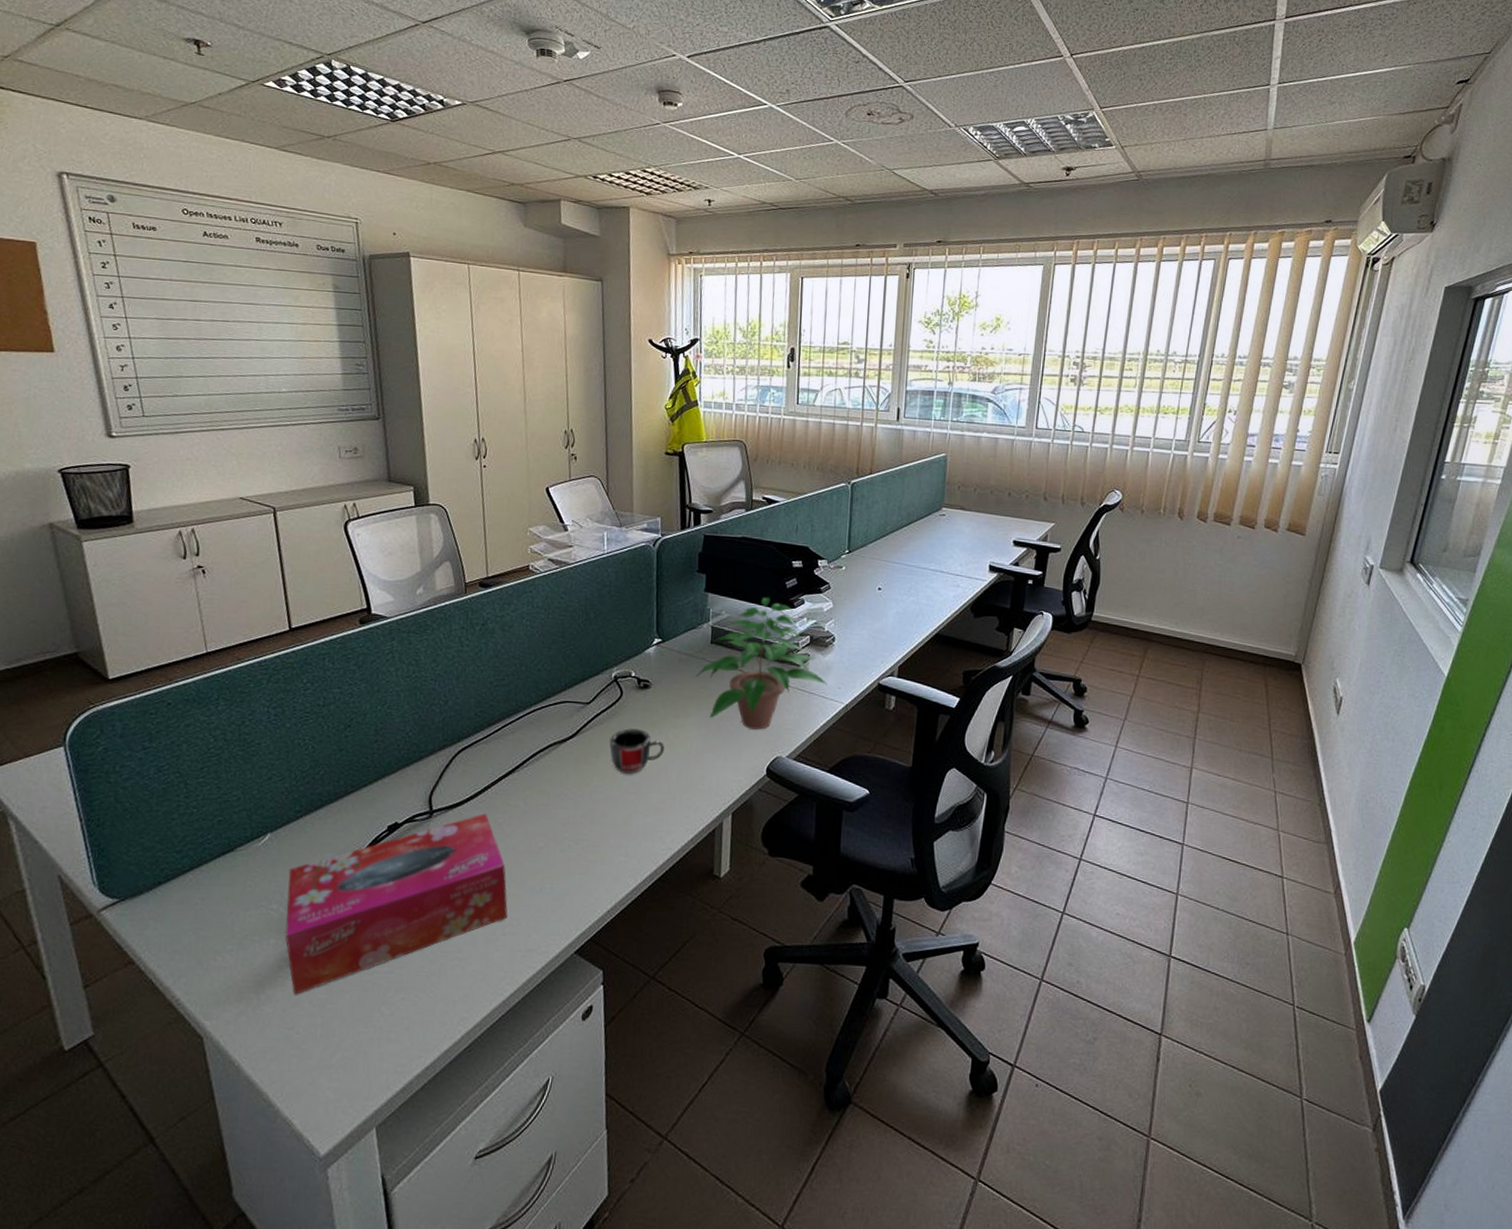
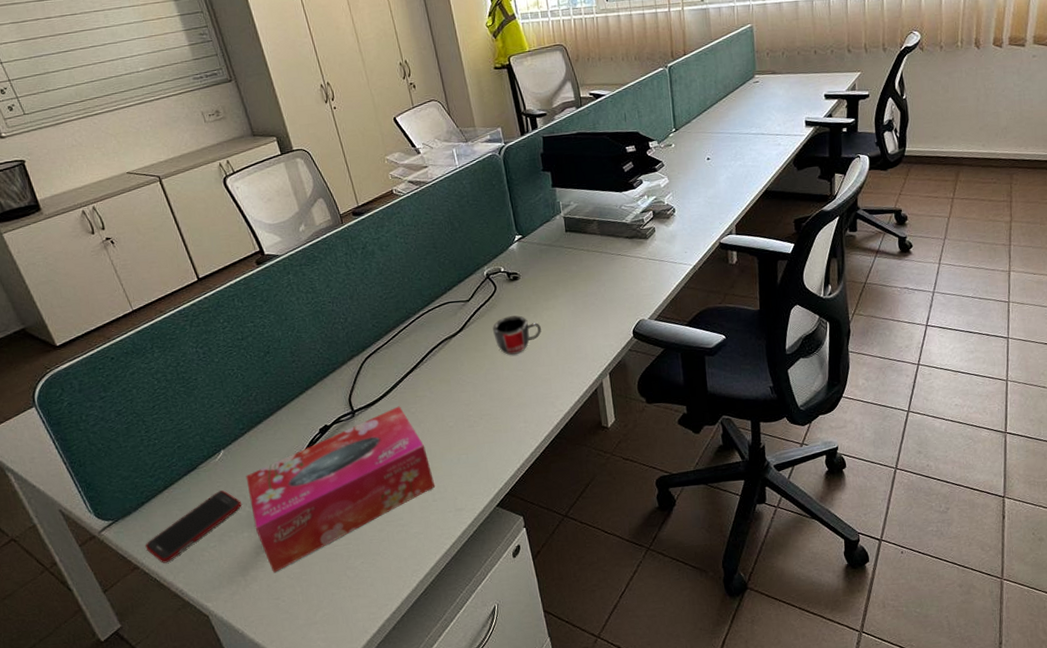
cell phone: none [148,882,276,962] -> present [145,490,242,563]
potted plant: present [695,597,827,730] -> none [557,182,675,300]

